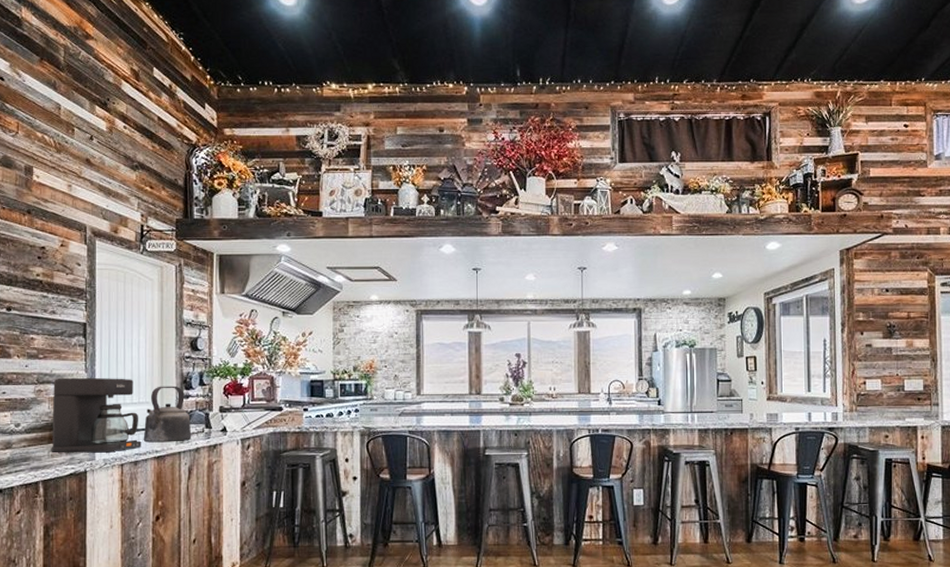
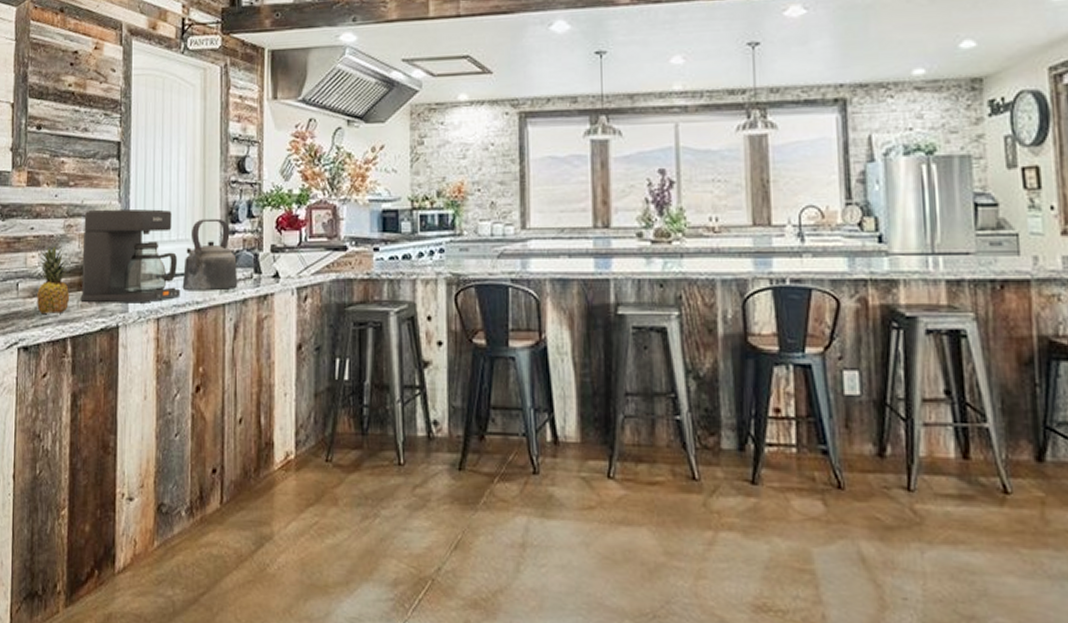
fruit: none [10,407,41,463] -> present [37,246,70,315]

